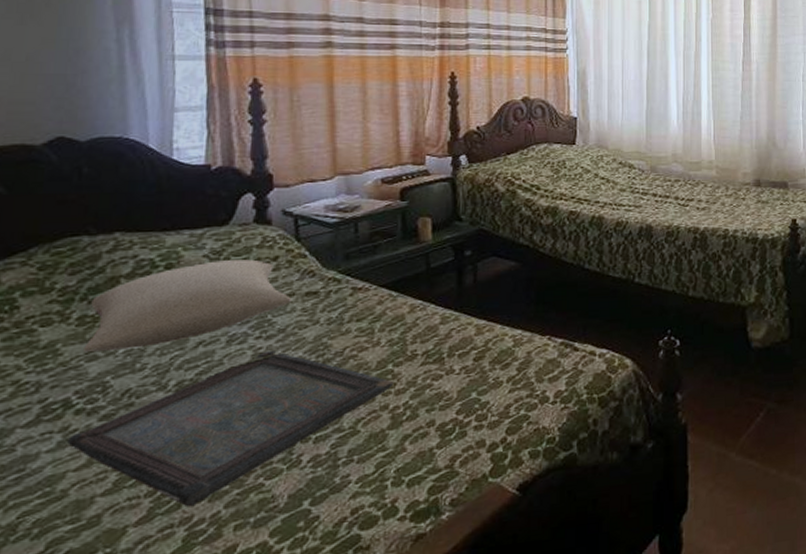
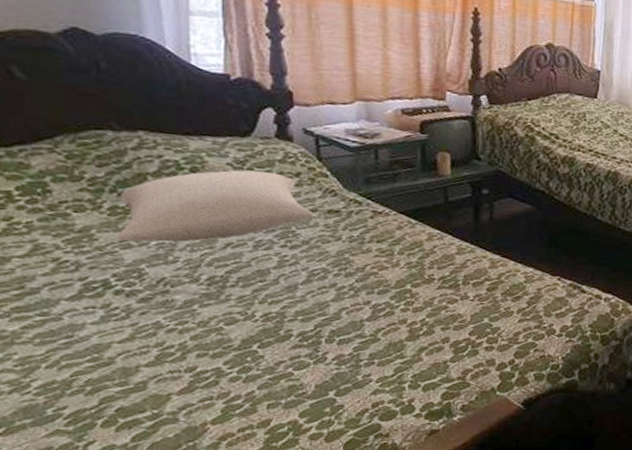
serving tray: present [67,350,394,507] -> none [110,259,412,385]

